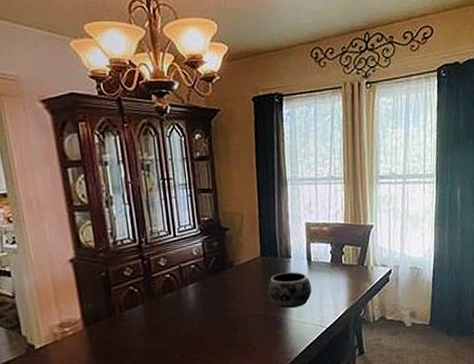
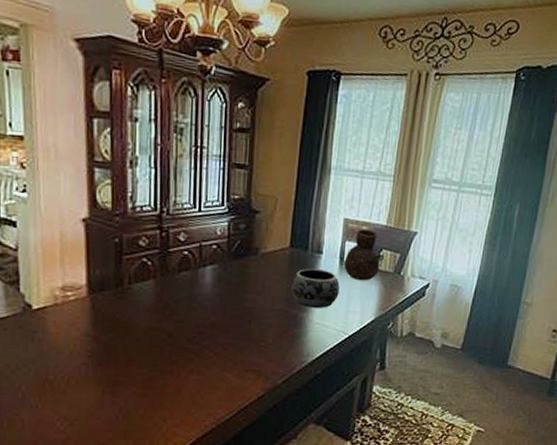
vase: none [311,229,348,277] -> present [344,229,385,281]

